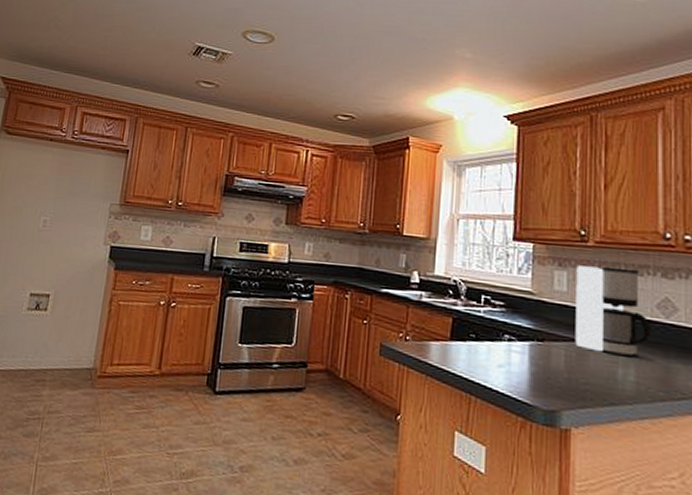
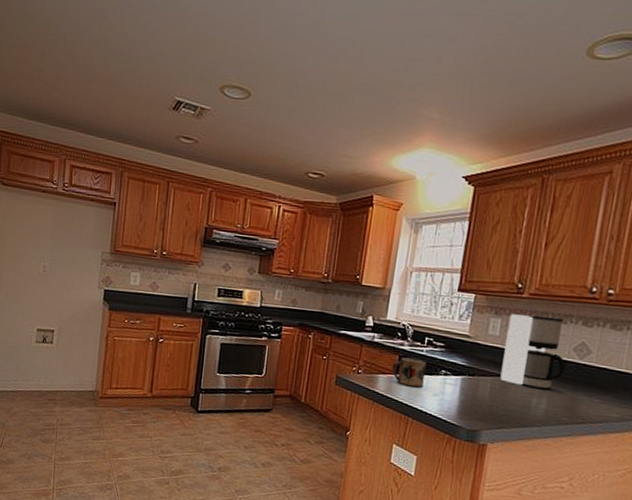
mug: none [445,319,486,358] -> present [391,357,427,388]

